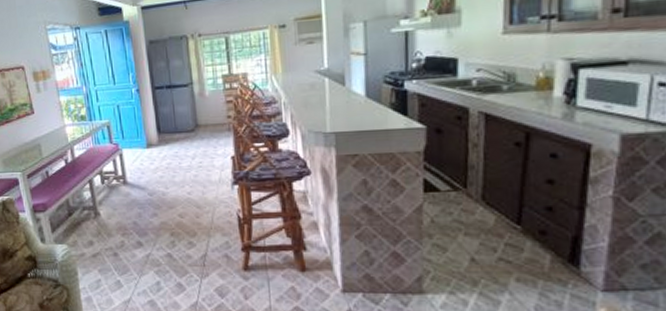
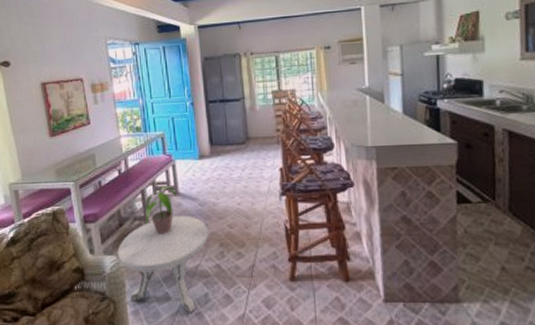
side table: none [68,205,158,300] -> present [117,216,208,313]
potted plant: none [93,175,125,224] -> present [145,186,177,234]

